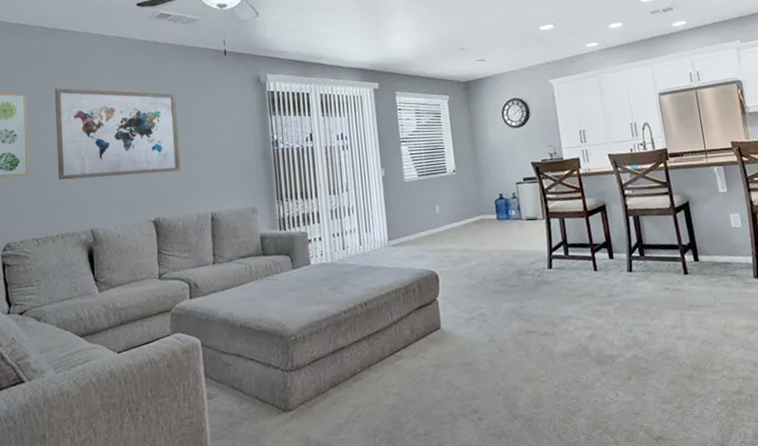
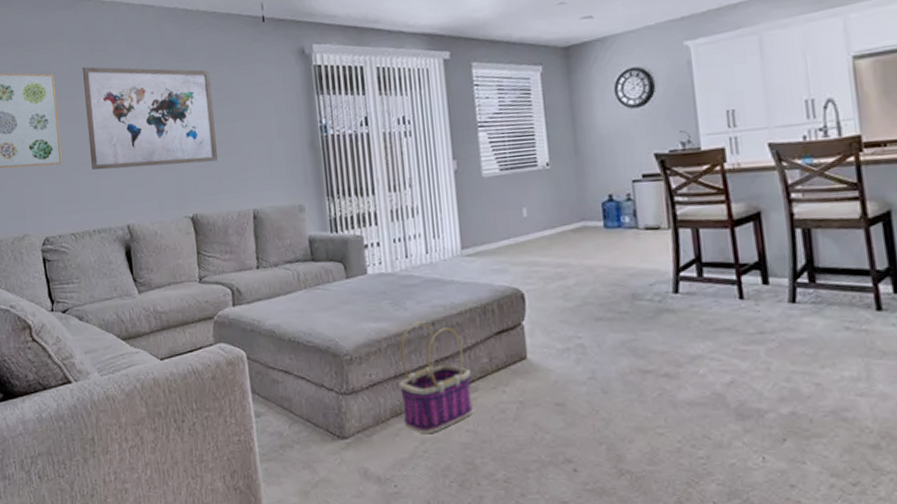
basket: none [336,302,399,401] -> present [398,321,473,435]

